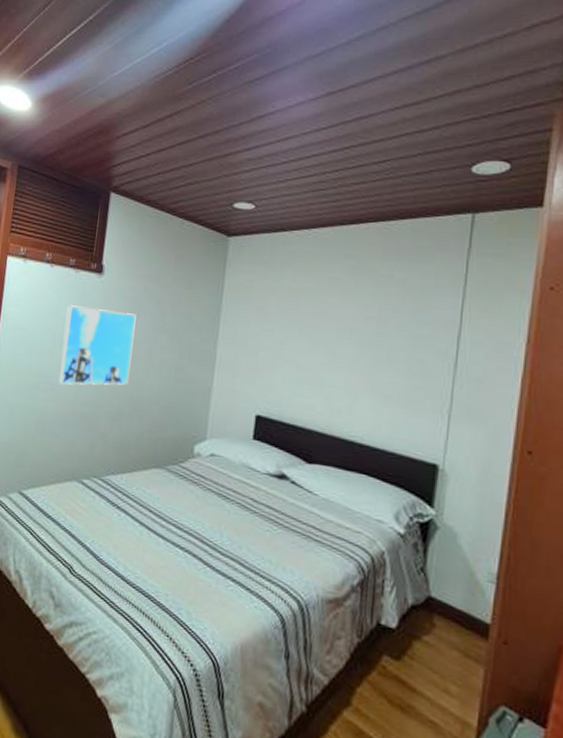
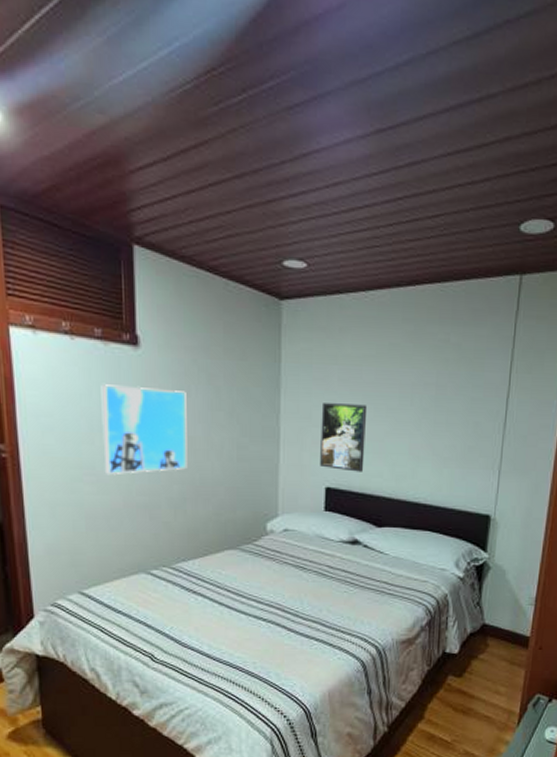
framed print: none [252,331,304,403] -> present [320,403,368,472]

